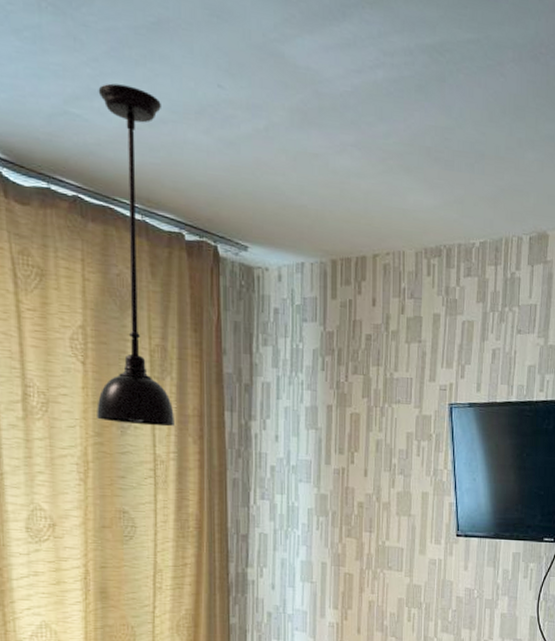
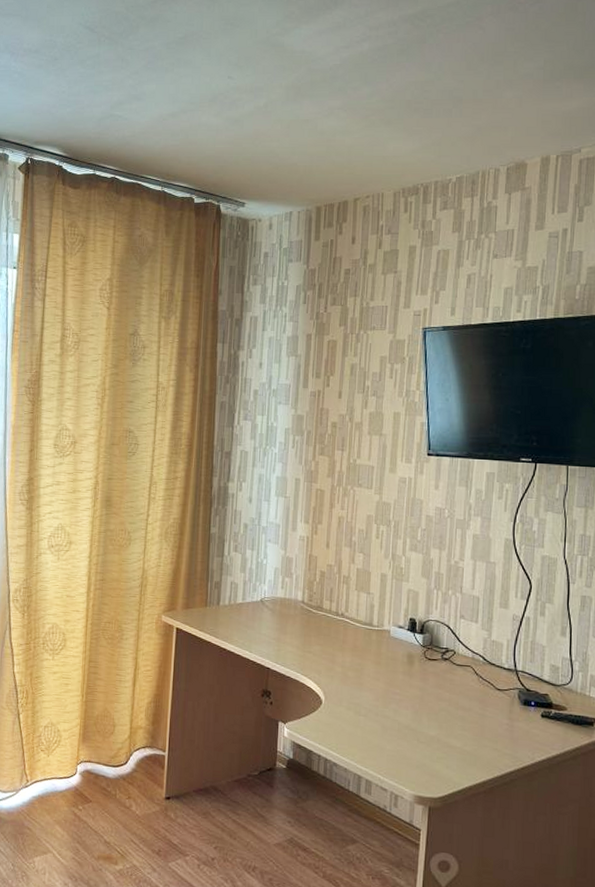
light fixture: present [97,83,174,427] -> none [115,88,183,358]

